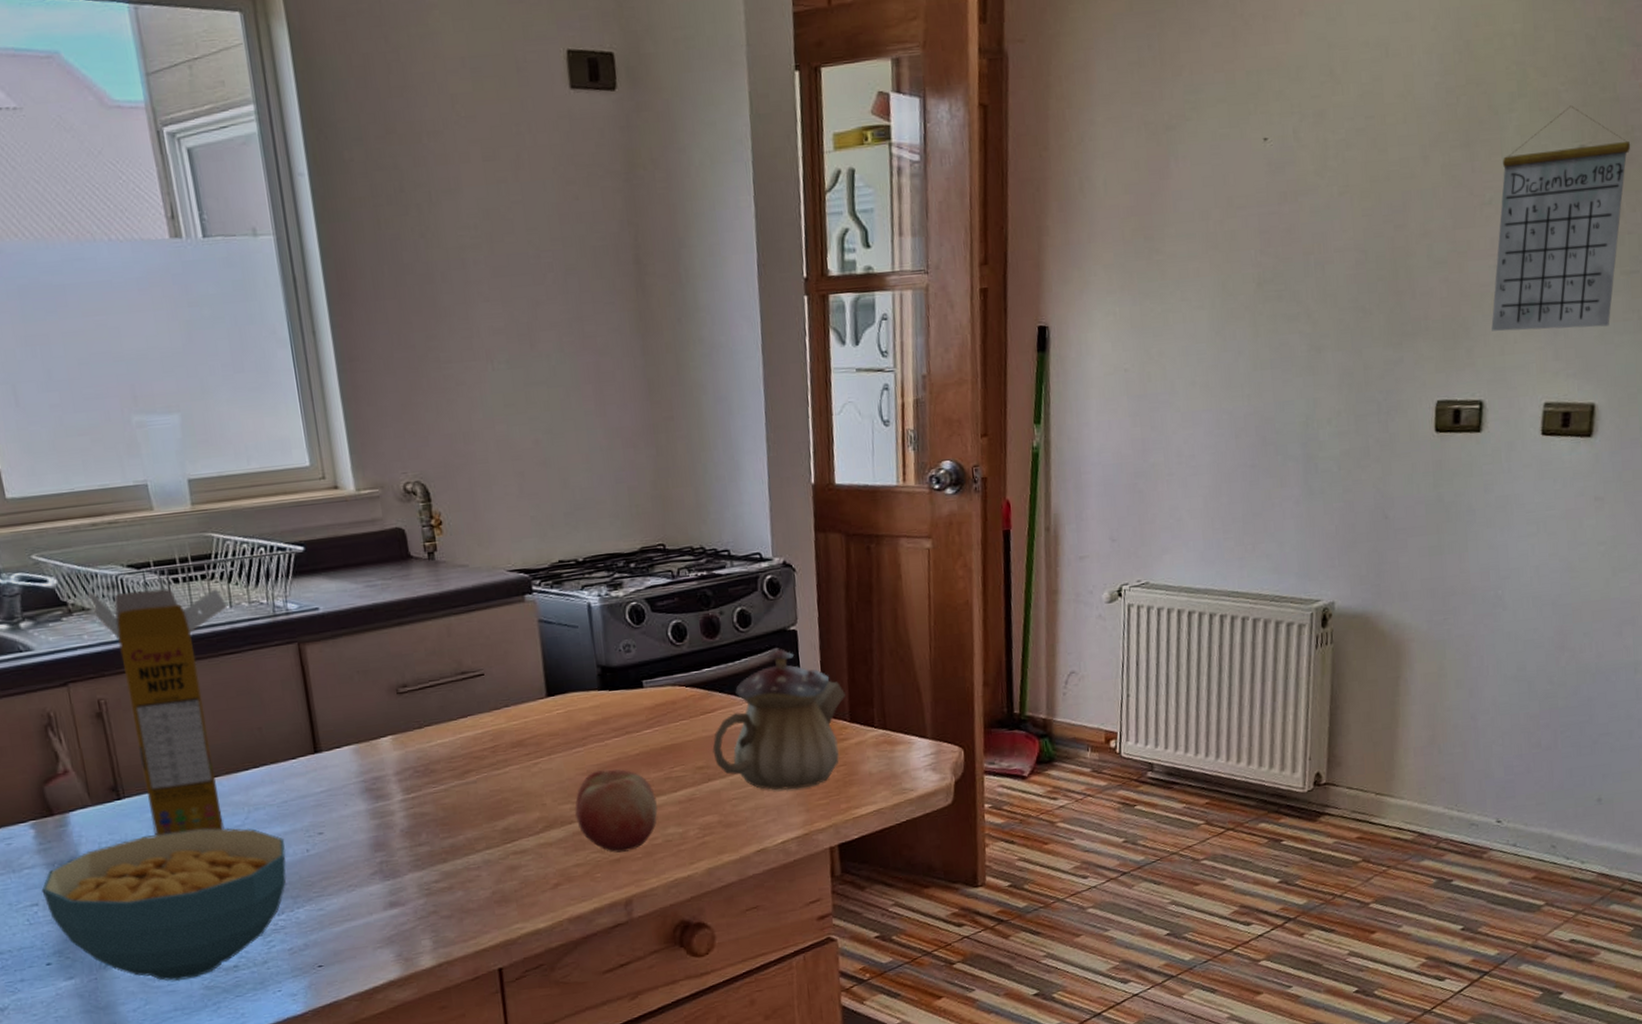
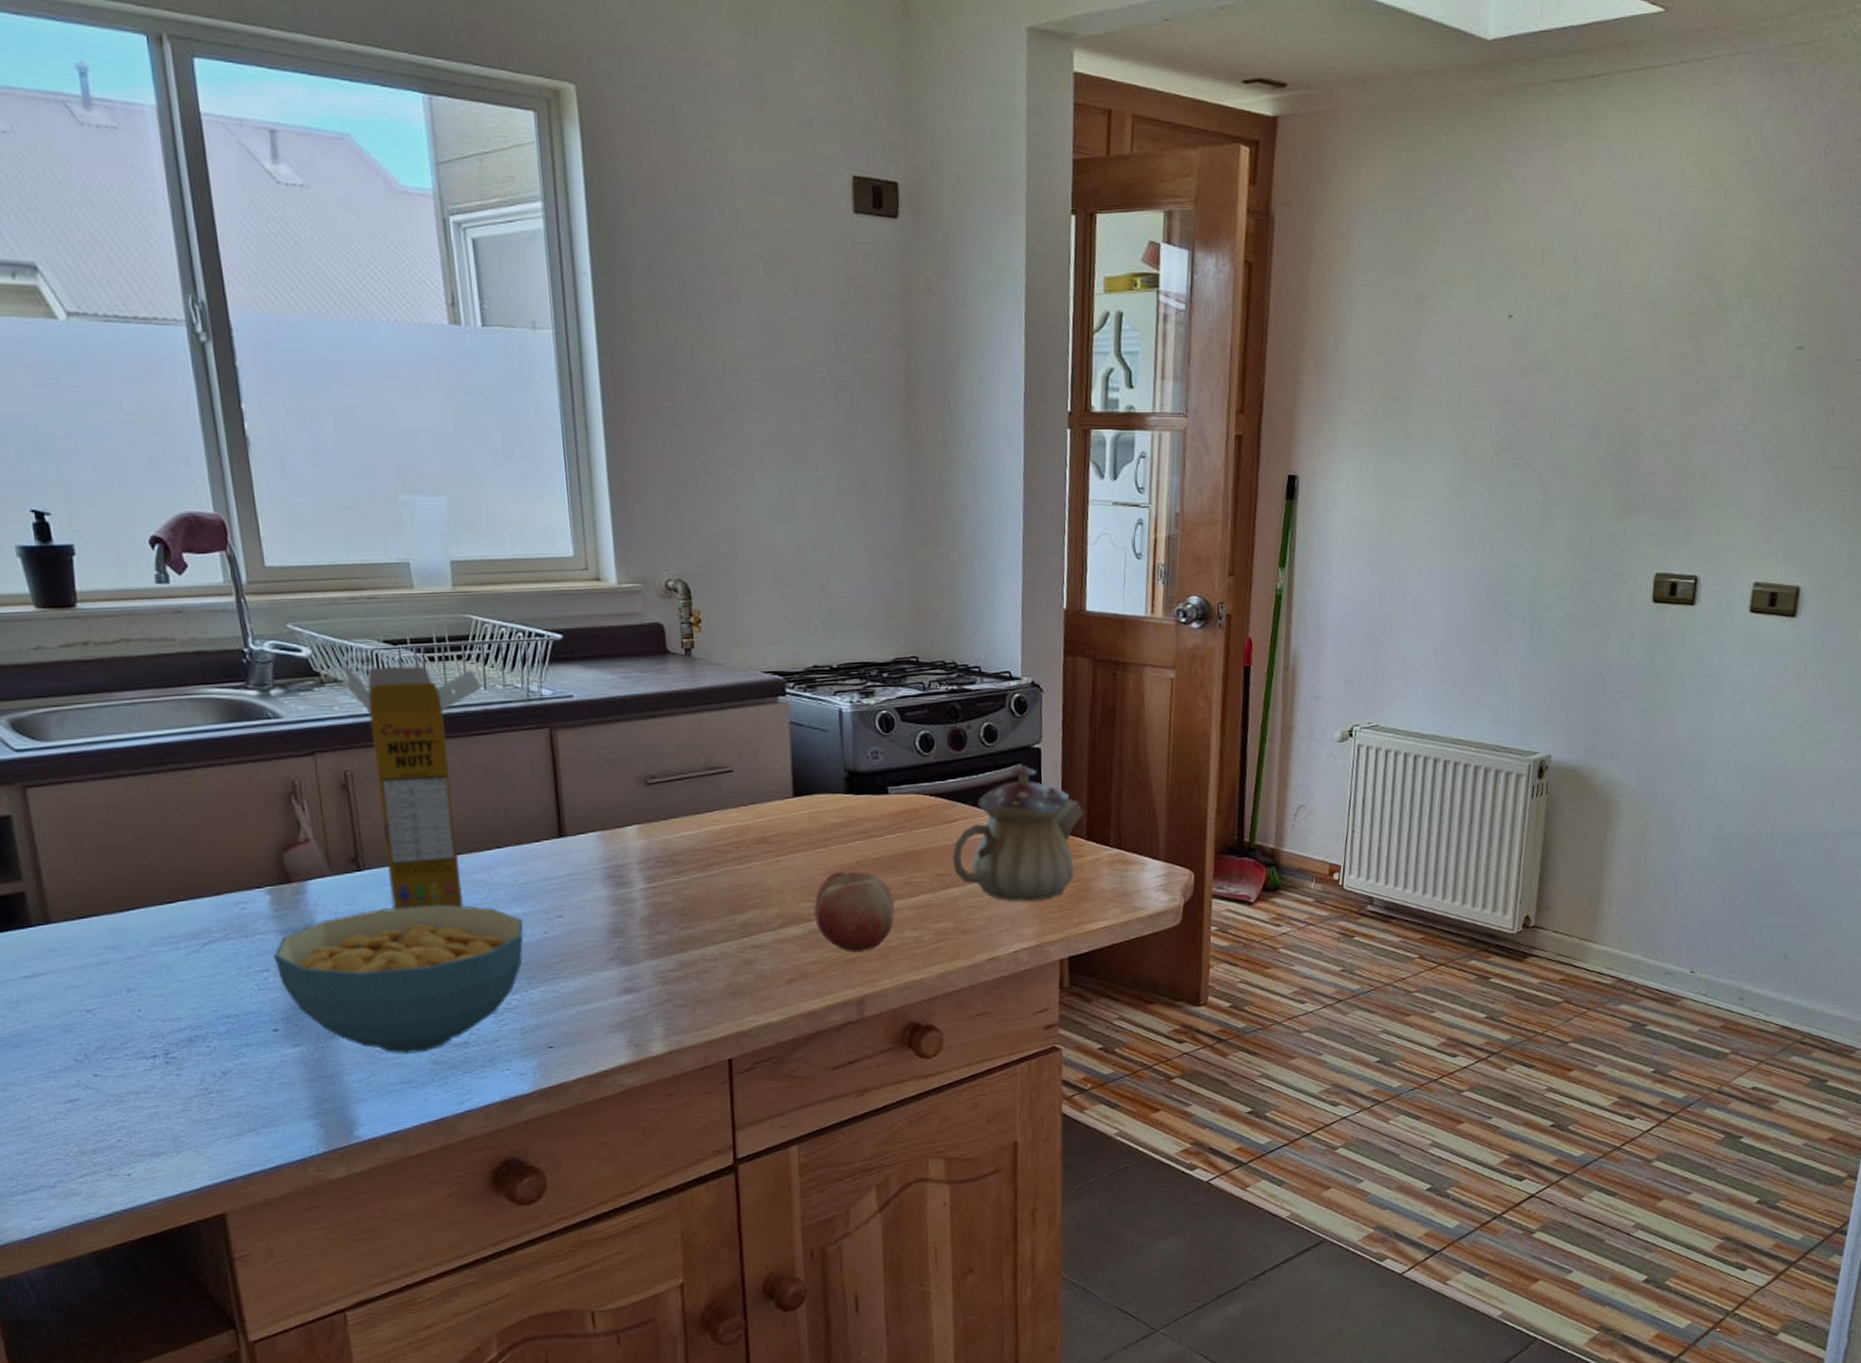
calendar: present [1491,105,1631,331] -> none [1709,309,1845,516]

